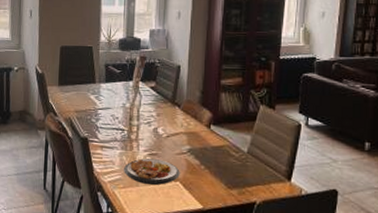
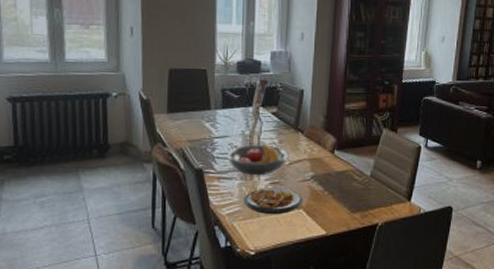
fruit bowl: none [108,114,166,147] -> present [226,142,289,176]

